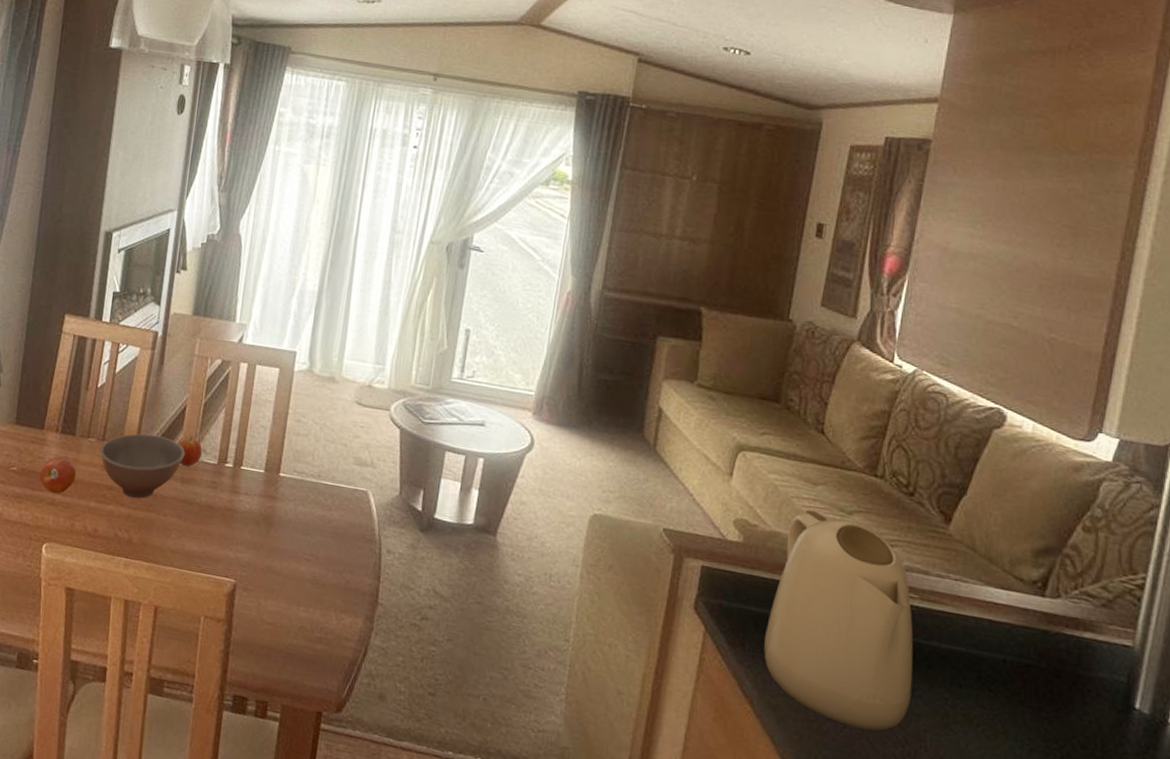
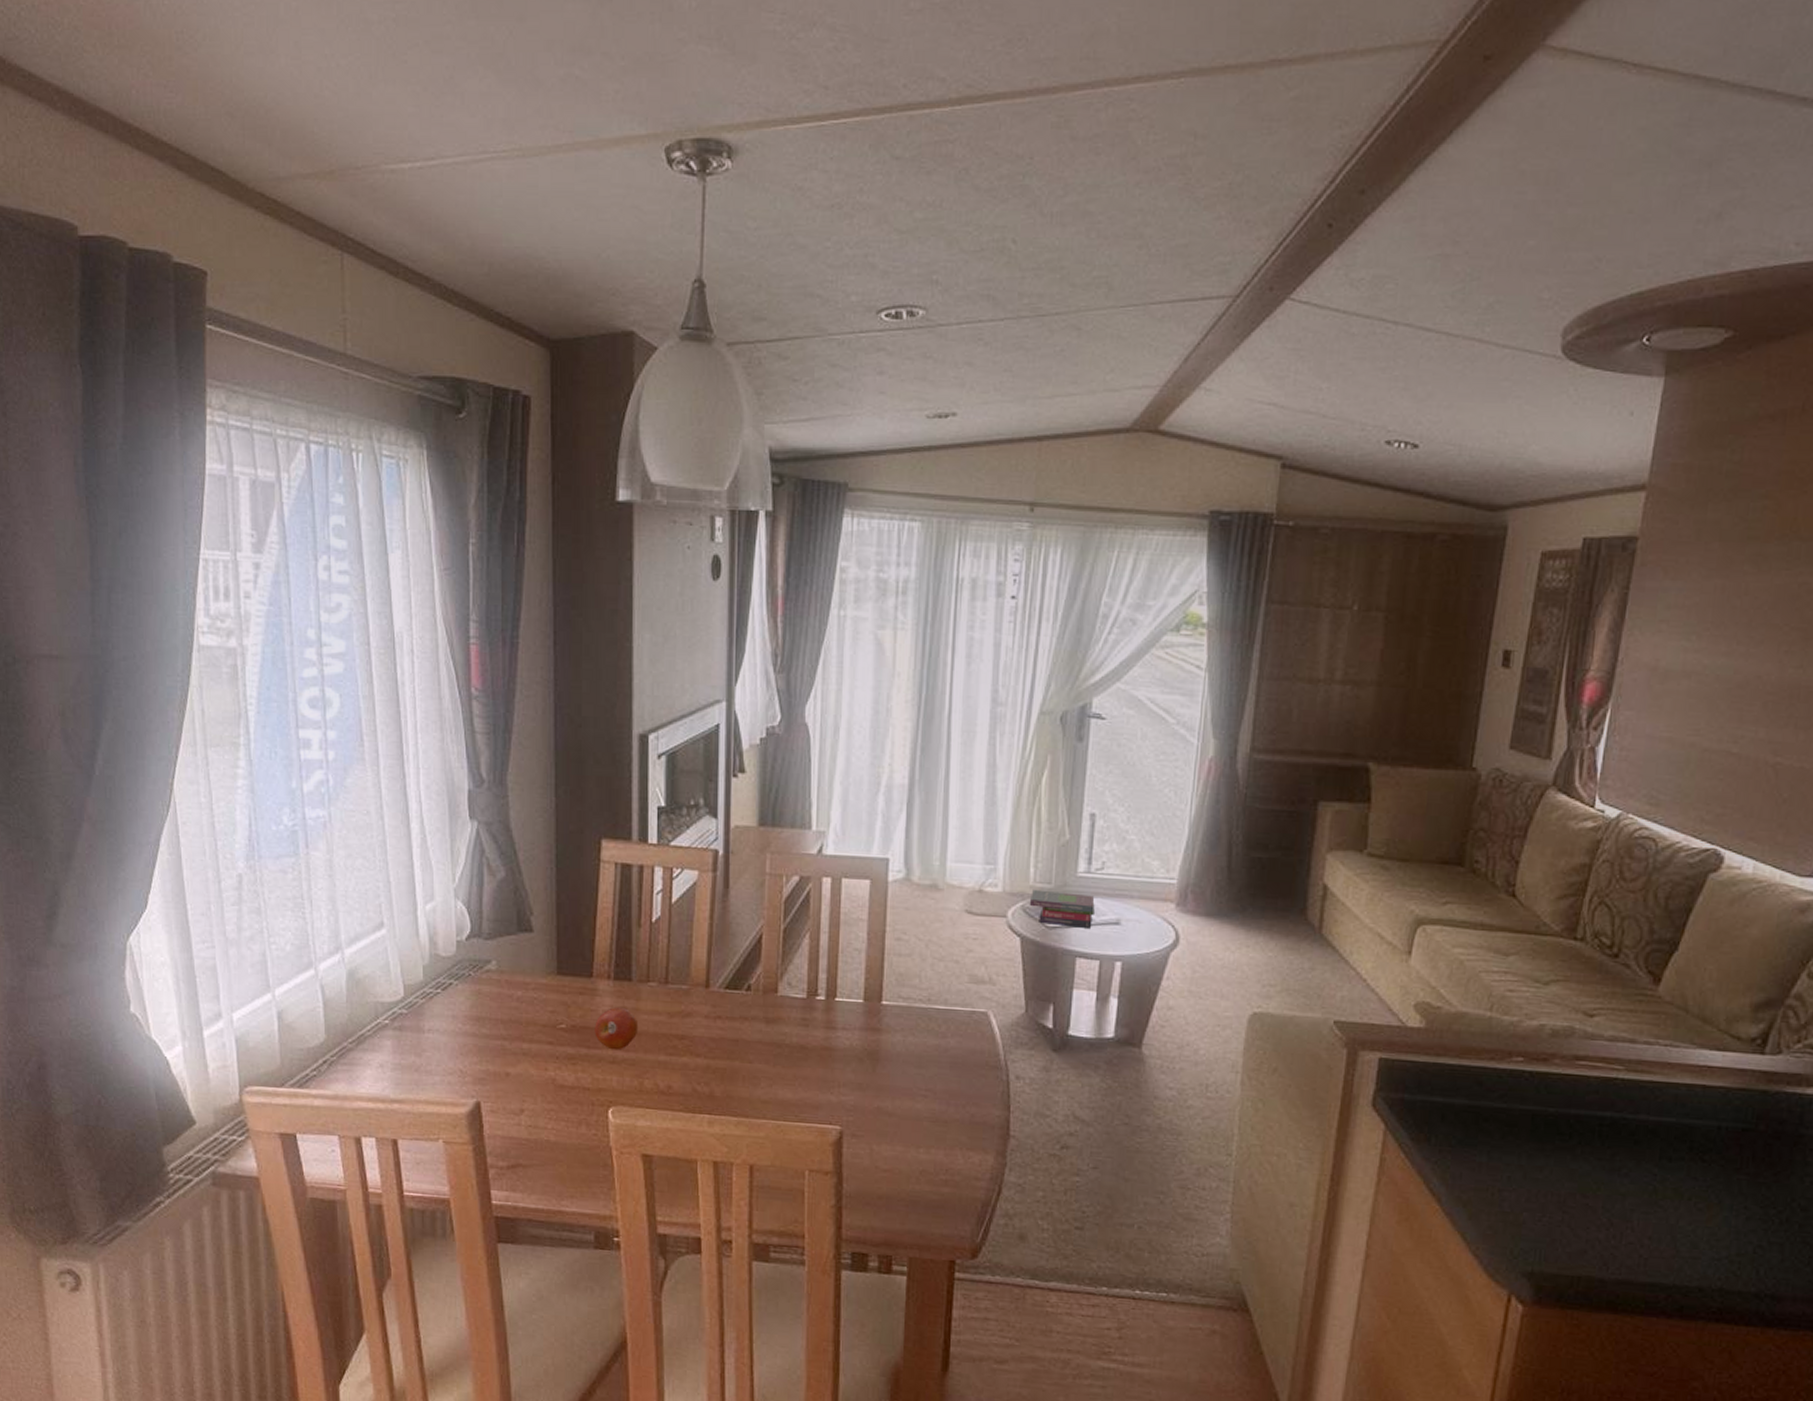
bowl: present [100,433,185,499] -> none [663,971,766,1046]
fruit: present [178,436,203,467] -> none [758,969,787,1005]
books: none [410,389,465,427] -> present [1030,889,1095,928]
kettle: present [763,509,914,731] -> none [1452,984,1619,1216]

